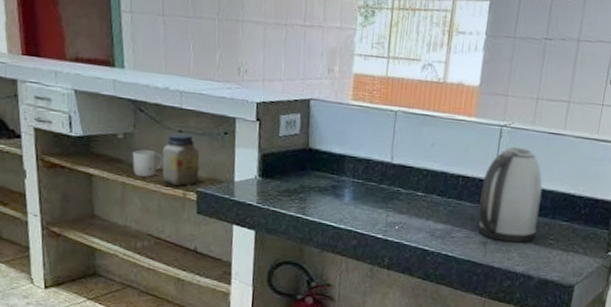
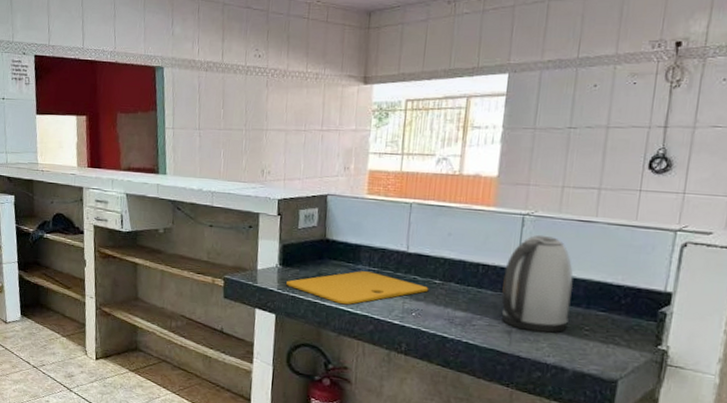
mug: present [132,149,163,177] -> none [170,242,196,266]
jar: present [162,133,200,187] -> none [195,228,227,274]
cutting board: none [266,183,412,220] -> present [286,271,429,305]

